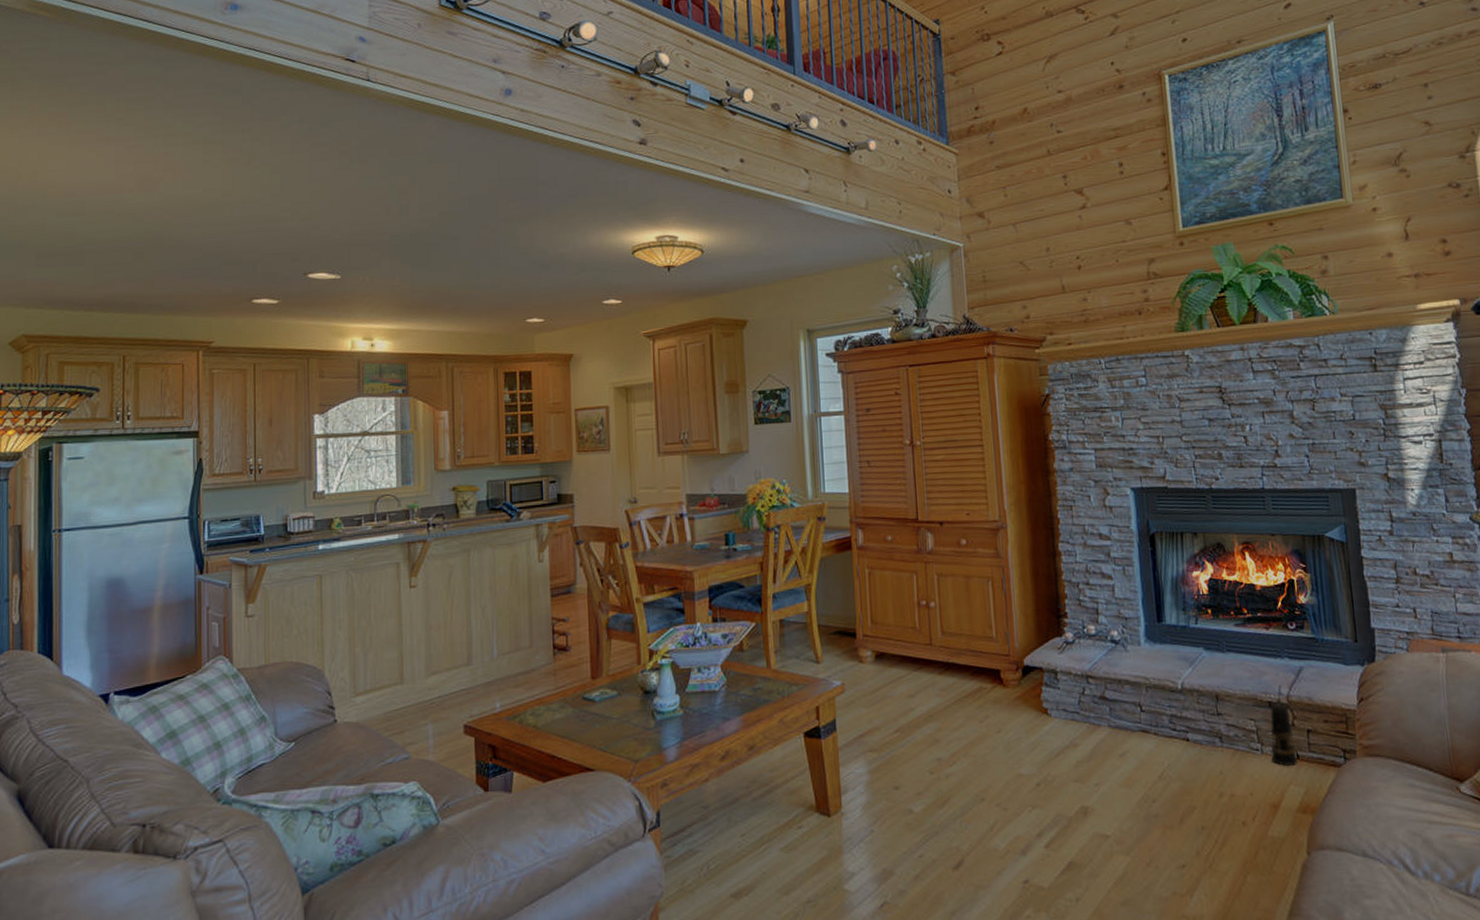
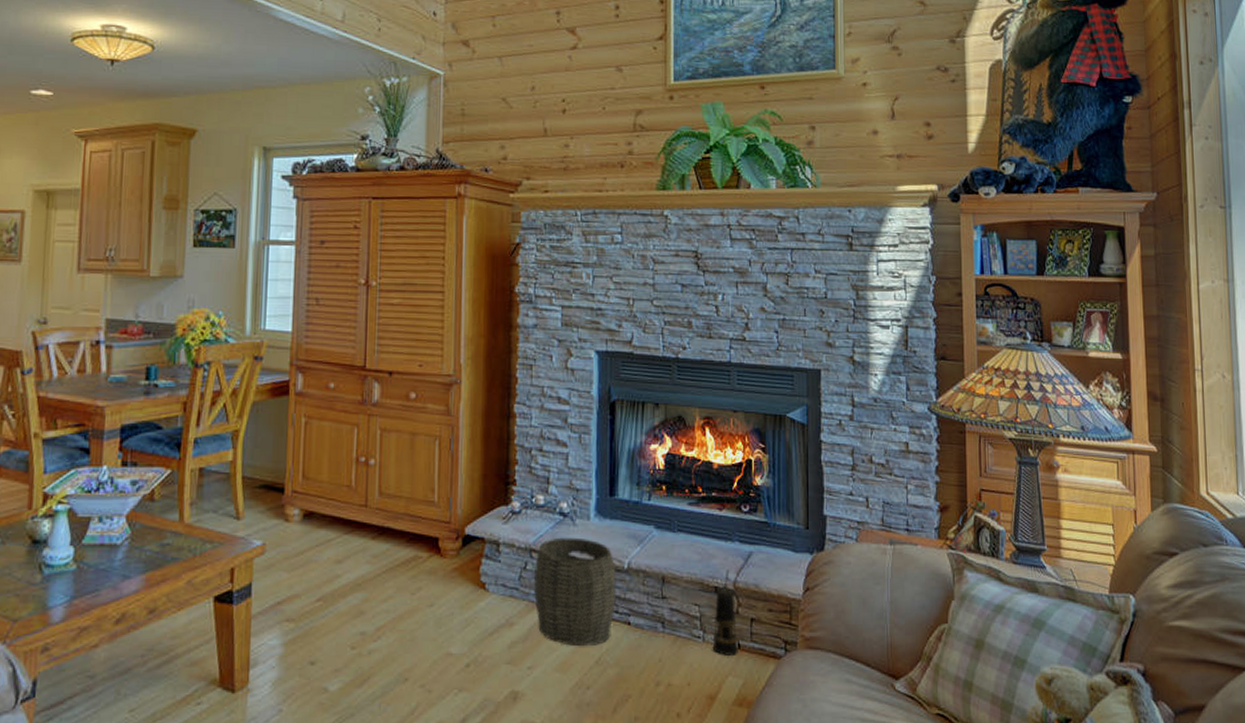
woven basket: none [1092,662,1174,764] -> present [533,537,617,647]

